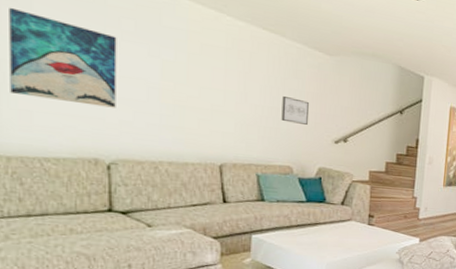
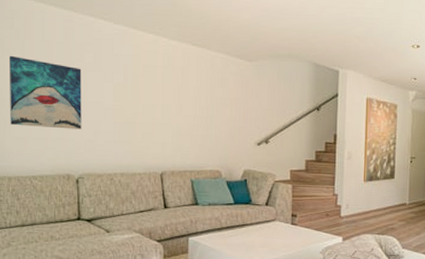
wall art: present [281,96,309,125] -> none [210,105,234,130]

